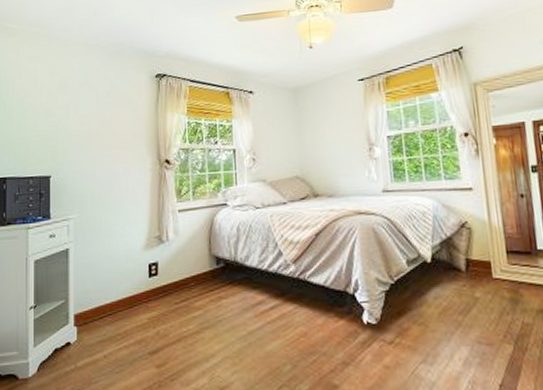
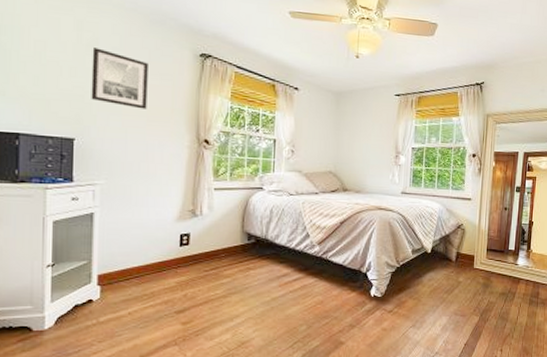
wall art: none [63,87,111,138] -> present [91,48,148,109]

